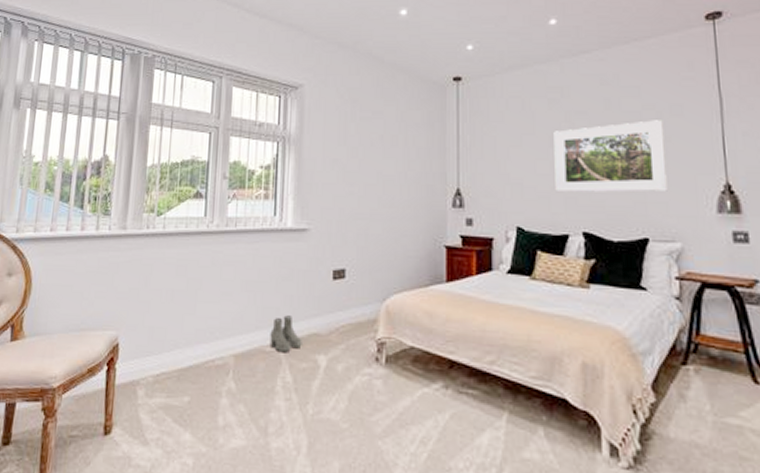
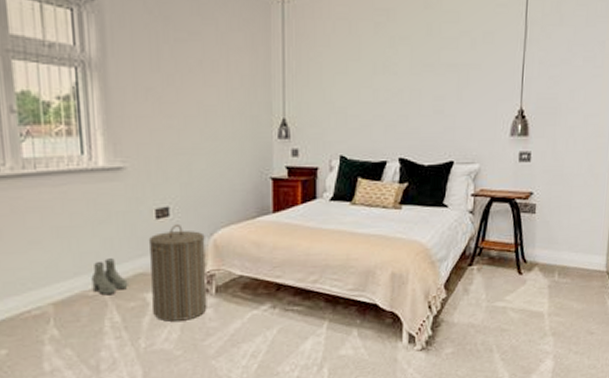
laundry hamper: none [323,286,378,390] -> present [148,223,207,322]
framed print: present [553,120,668,193] -> none [377,47,476,121]

